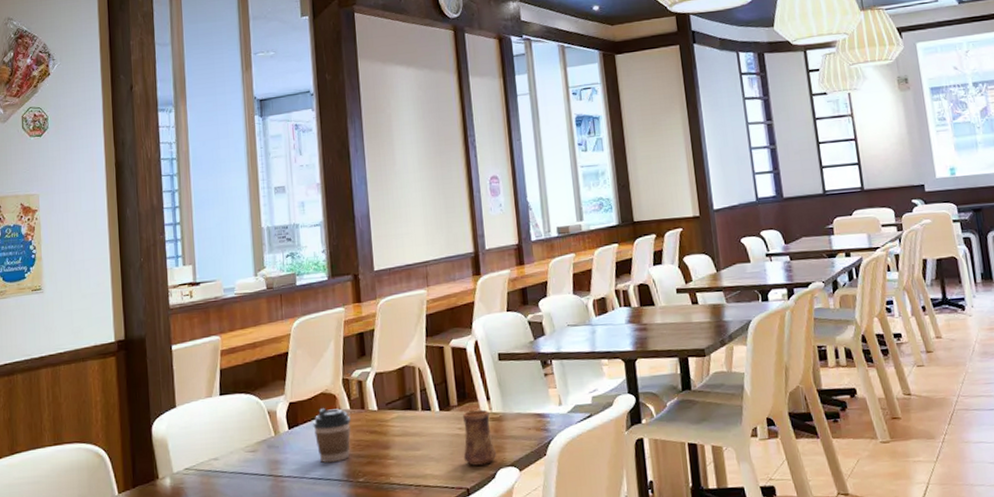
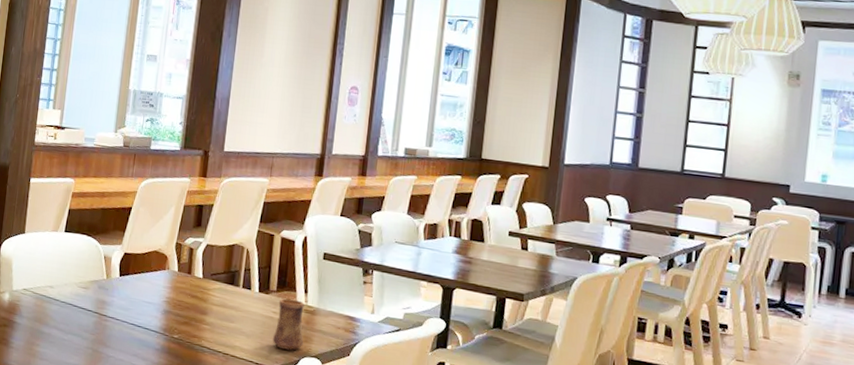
coffee cup: present [313,407,351,463] -> none [142,264,177,316]

